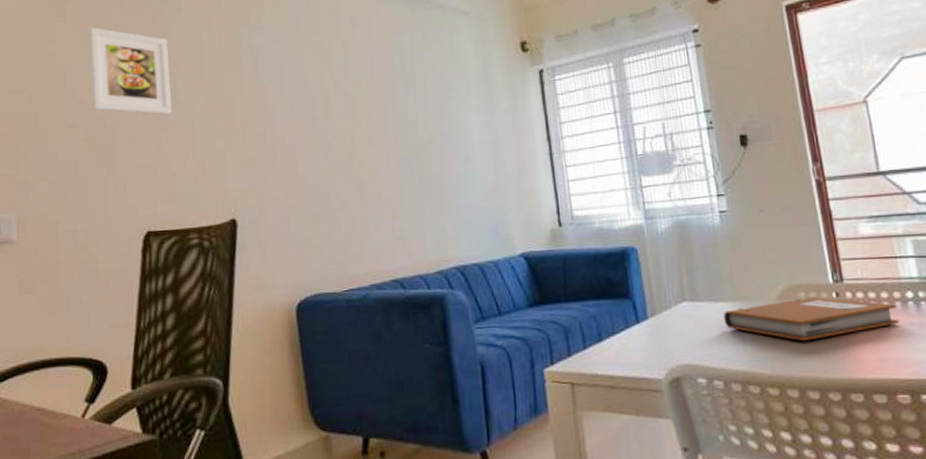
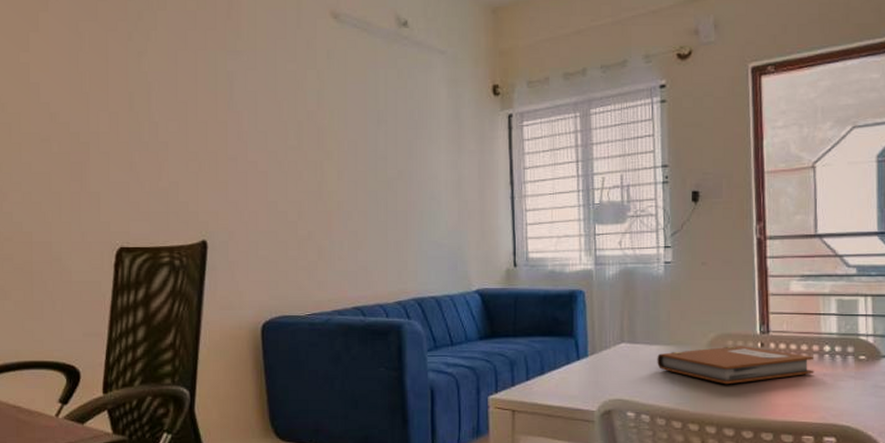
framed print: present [87,27,172,115] -> none [61,39,146,134]

